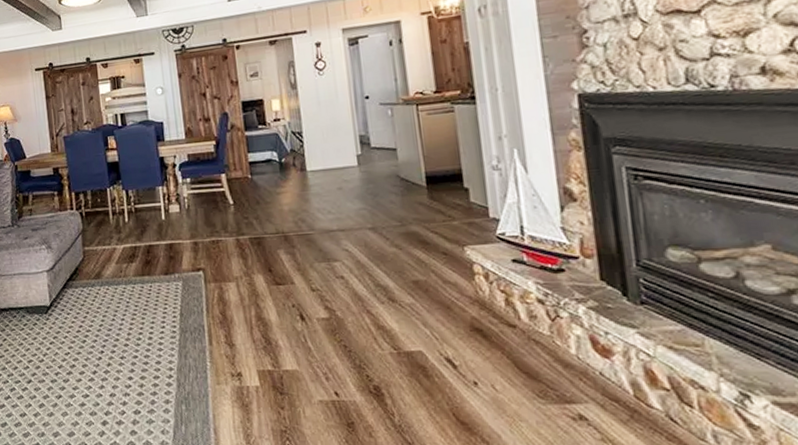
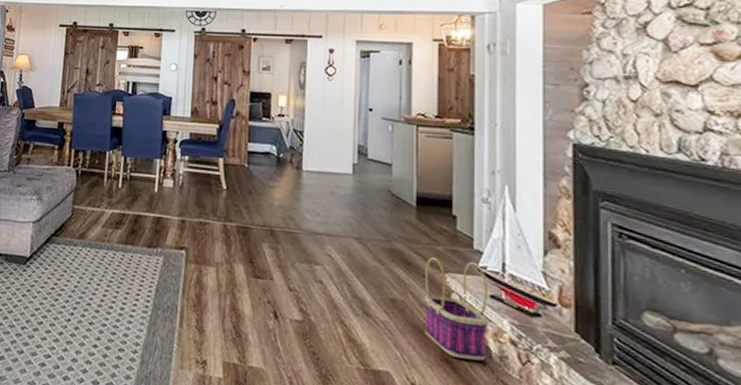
basket: none [444,230,515,326] -> present [424,256,489,361]

